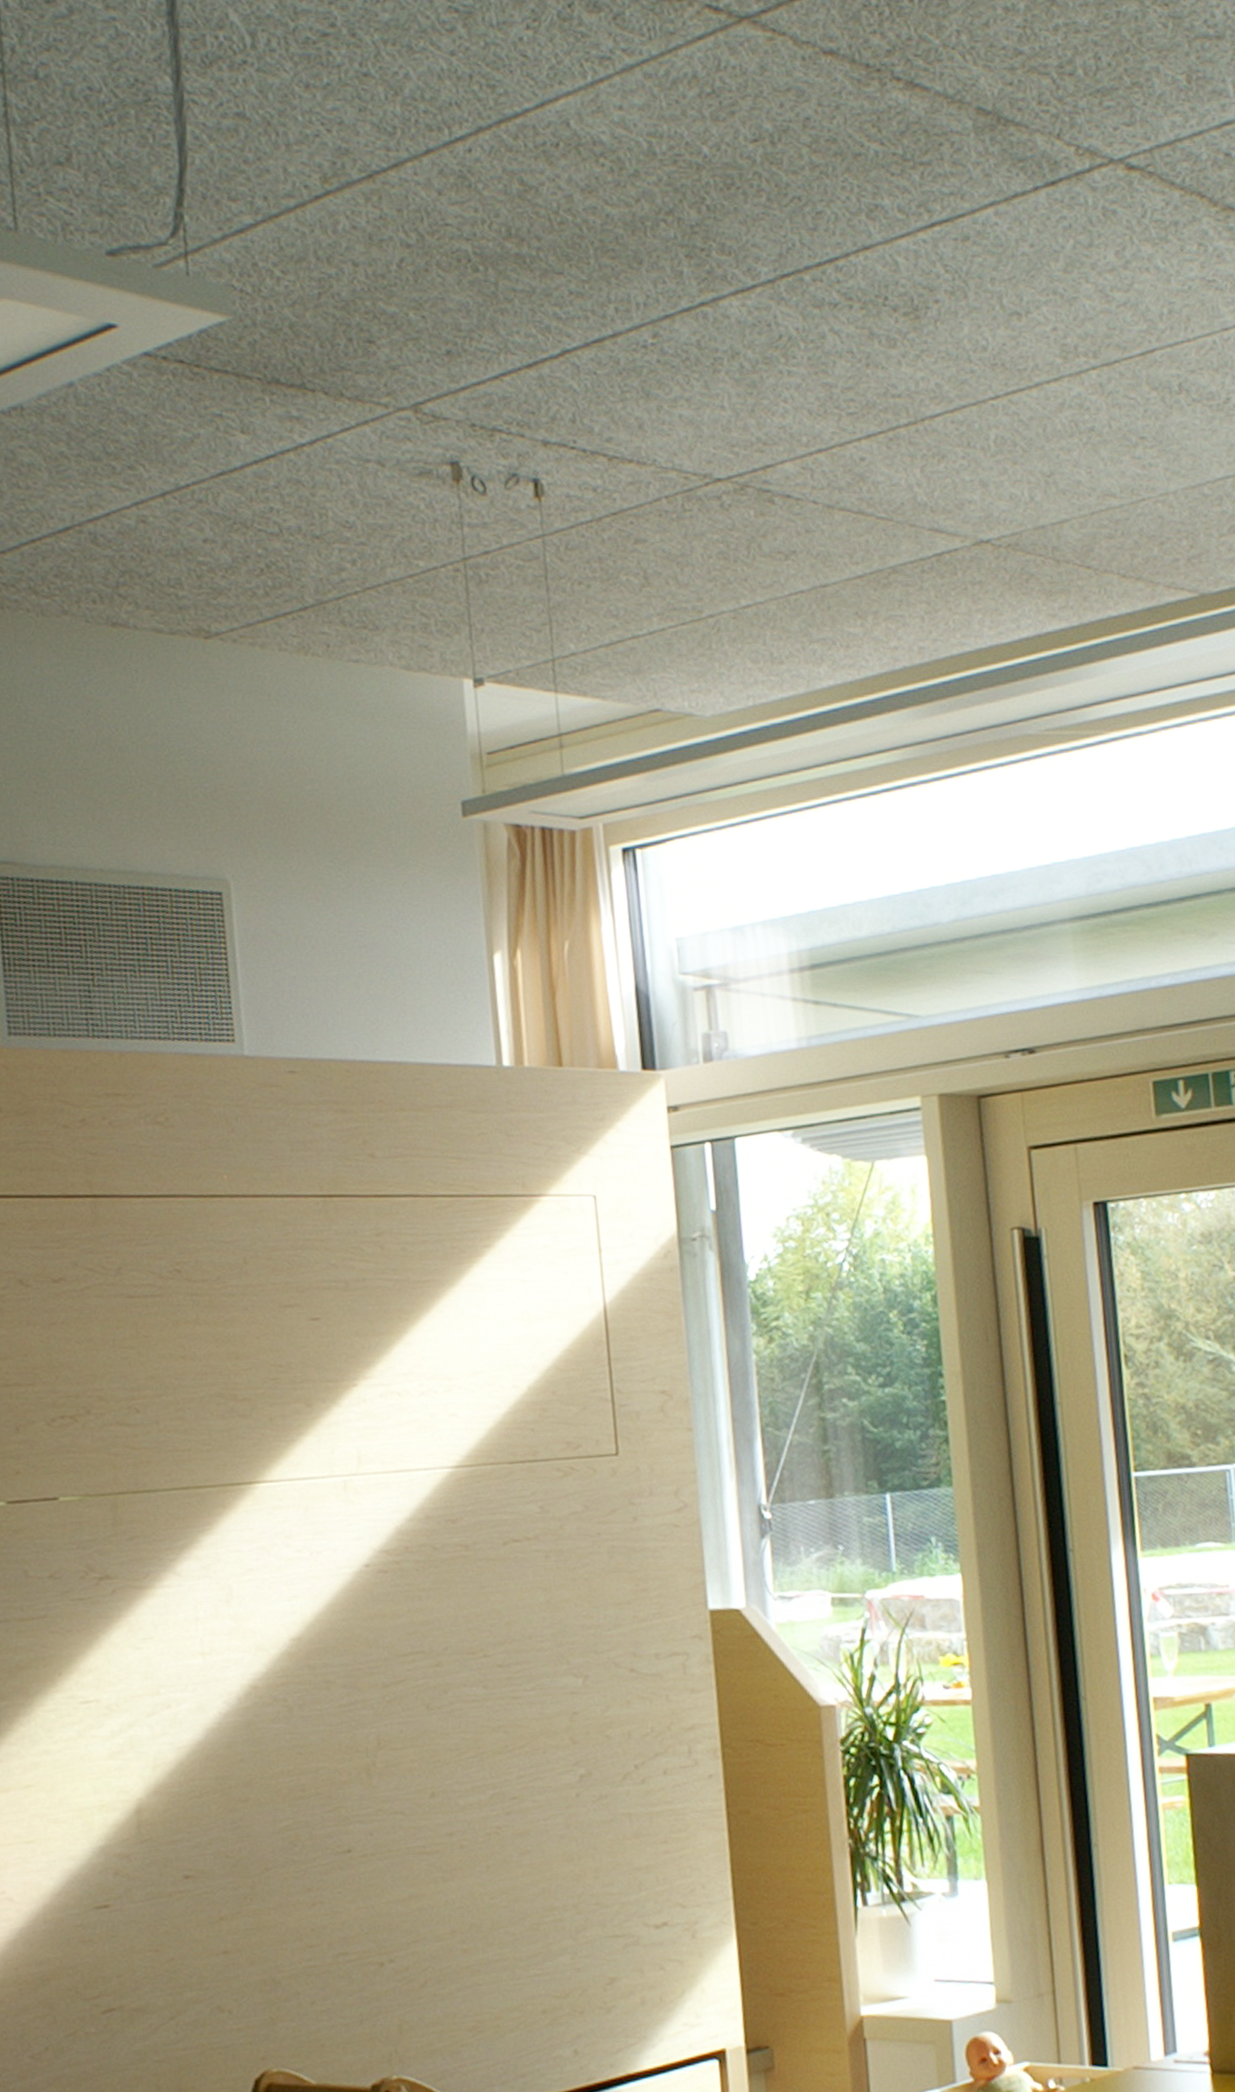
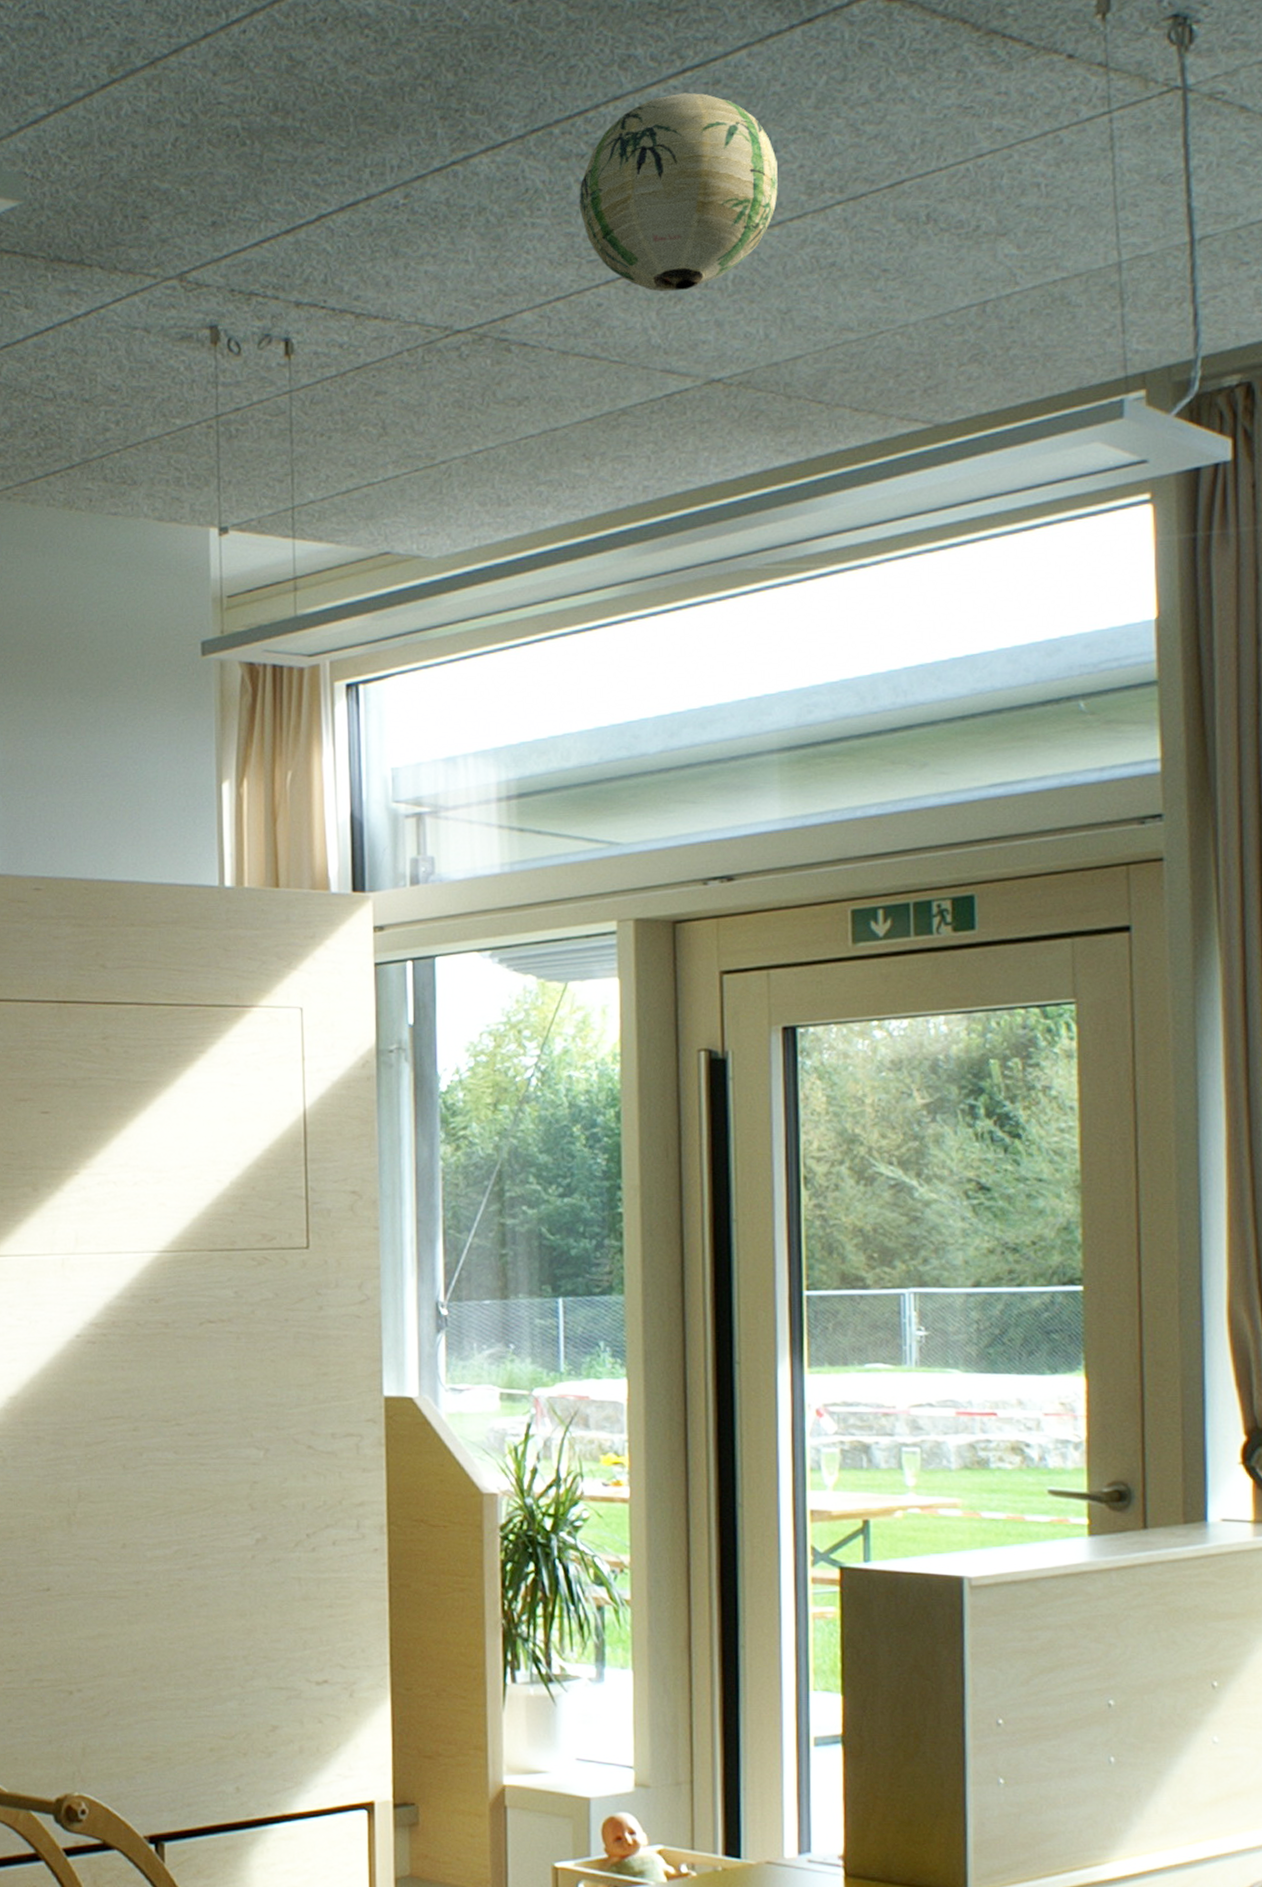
paper lantern: none [834,247,1034,449] -> present [579,92,778,292]

